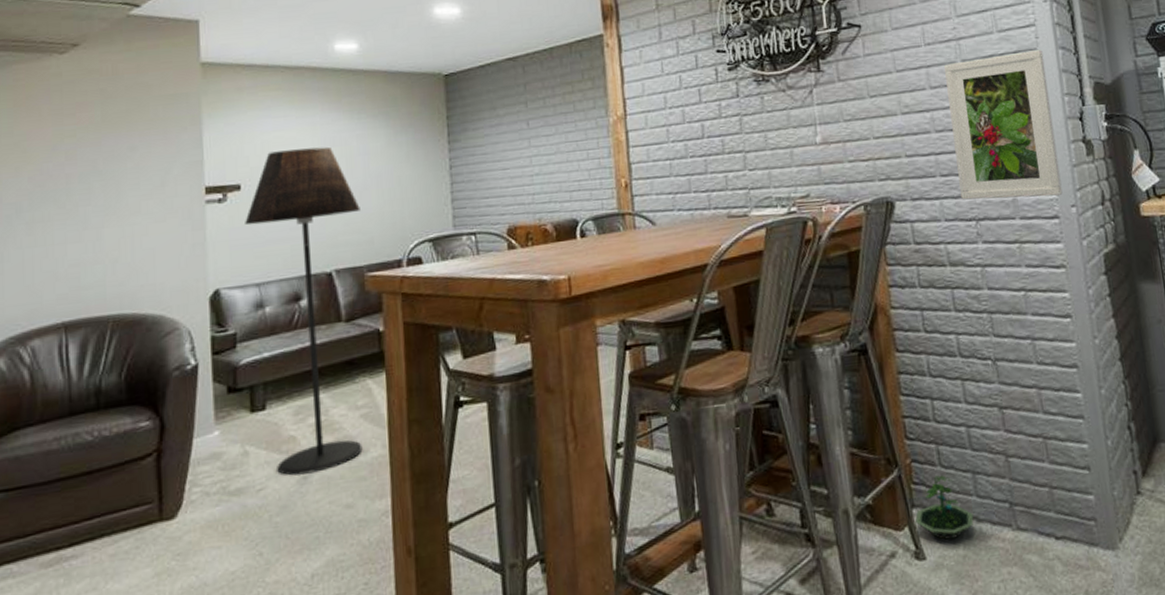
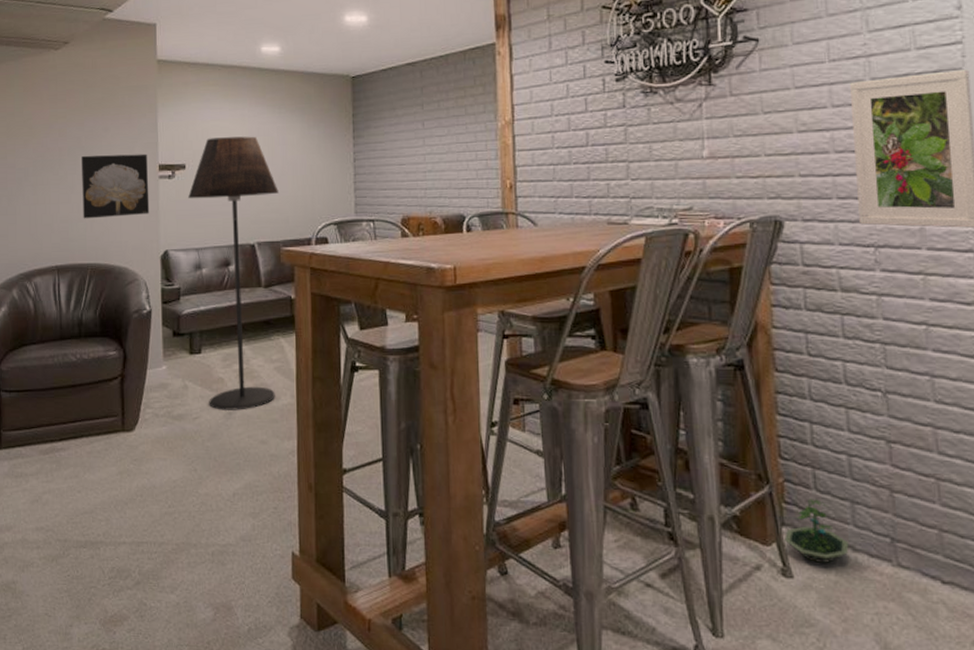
wall art: none [98,175,194,260] -> present [82,153,150,219]

